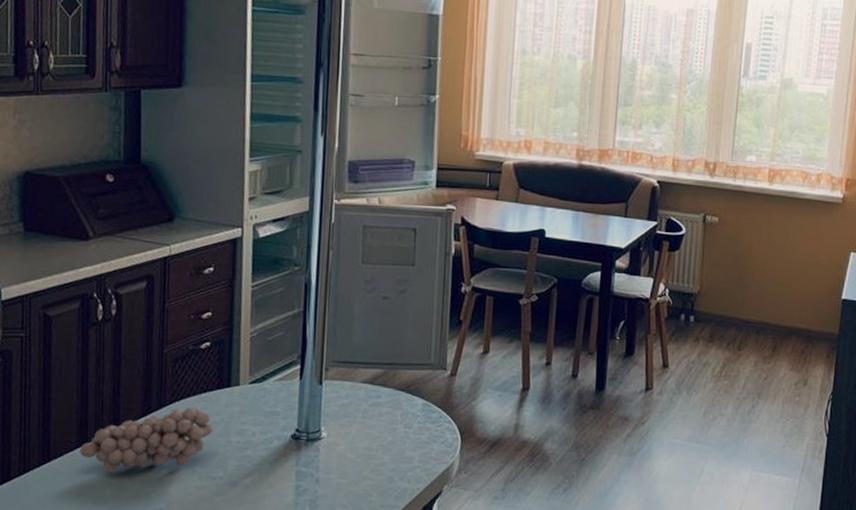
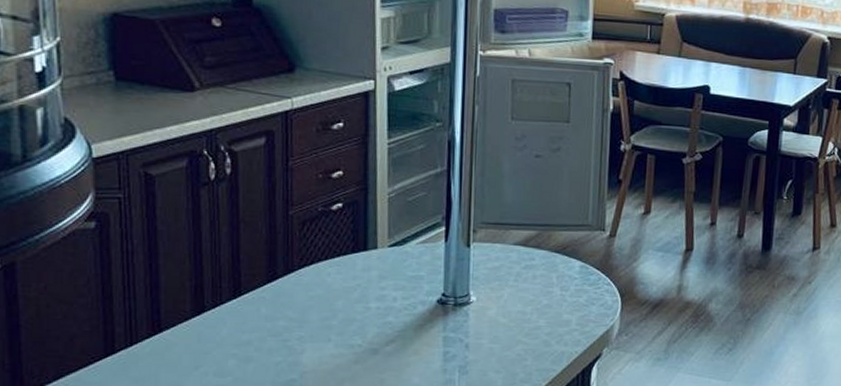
fruit: present [80,407,214,474] -> none [196,272,350,344]

